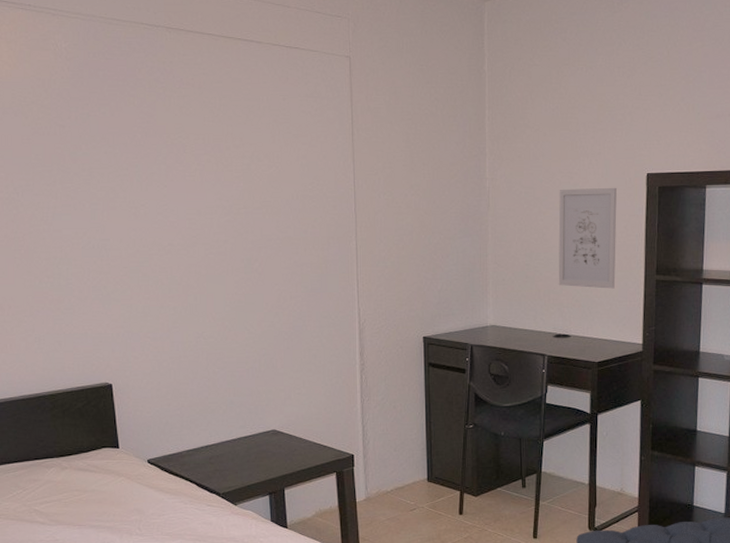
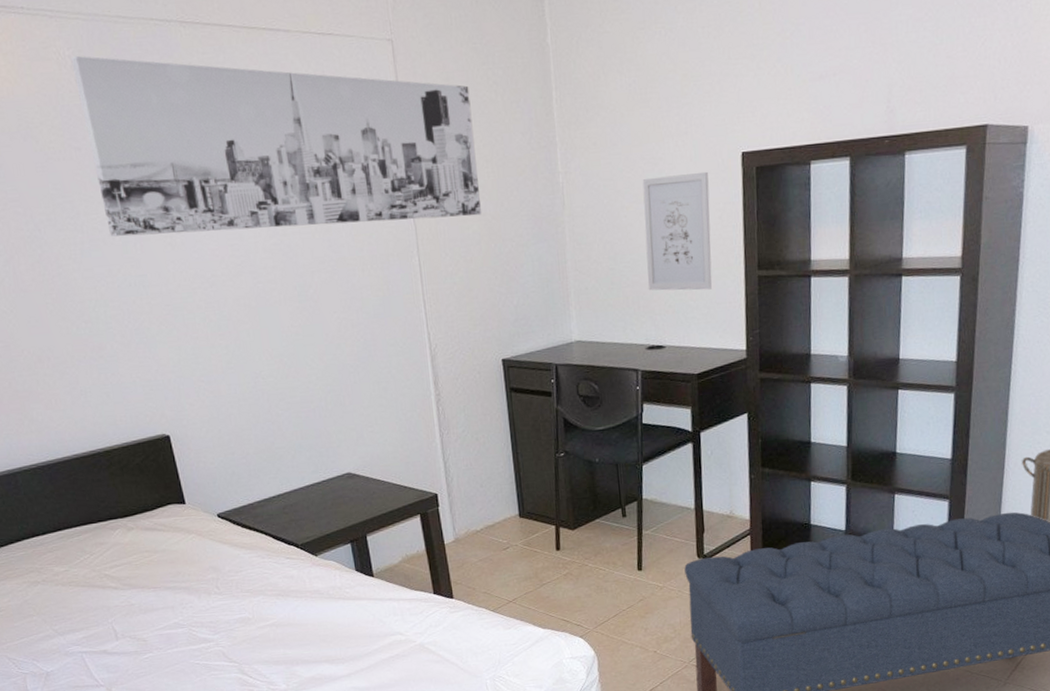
wall art: none [66,48,416,210] -> present [71,55,482,237]

